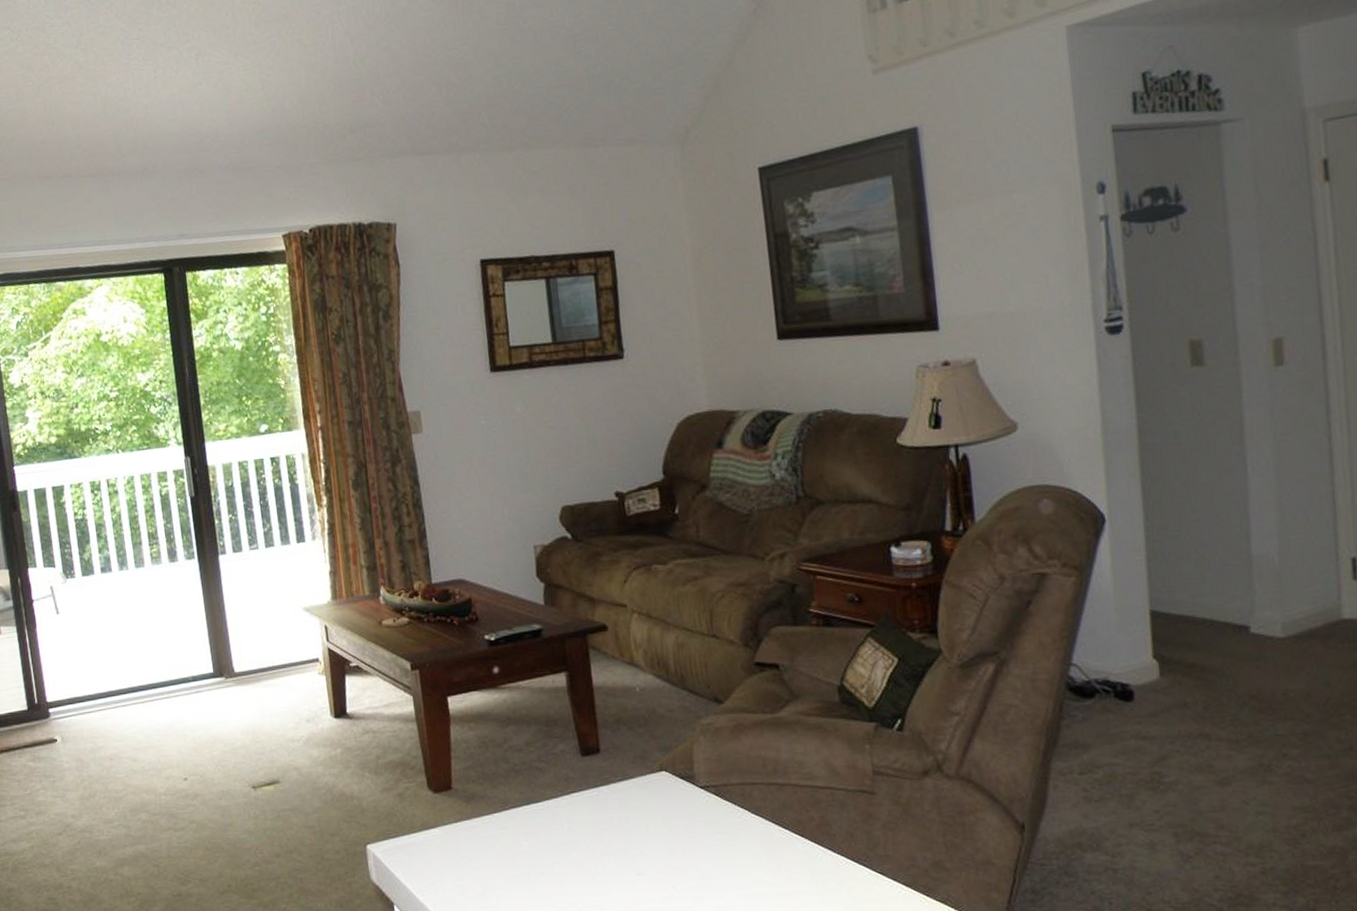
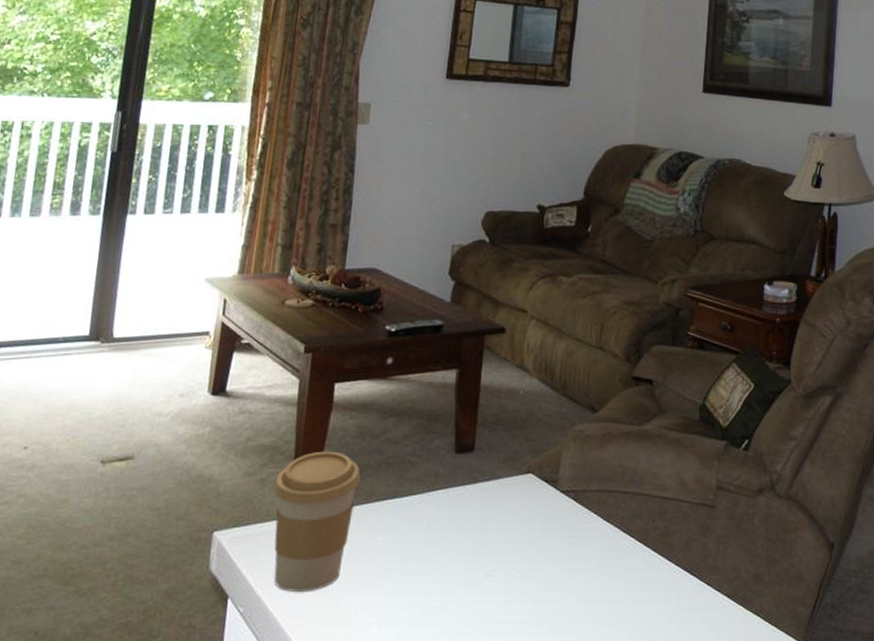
coffee cup: none [412,762,493,897] -> present [274,451,361,592]

